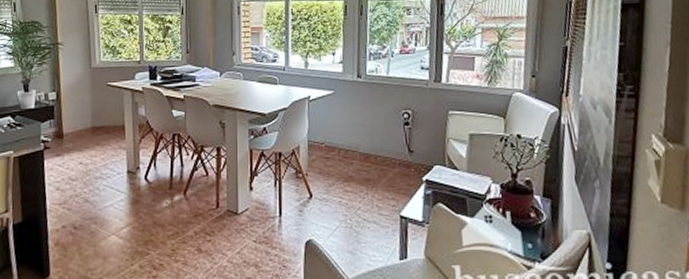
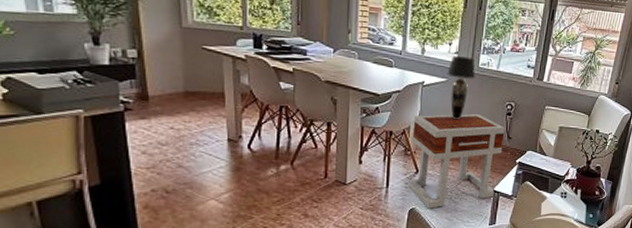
side table: none [302,126,405,240] -> present [409,113,505,209]
table lamp: none [333,65,365,135] -> present [447,56,476,120]

